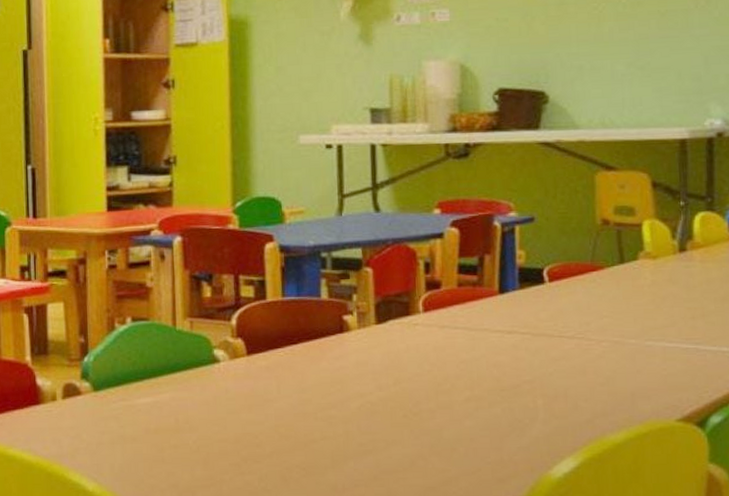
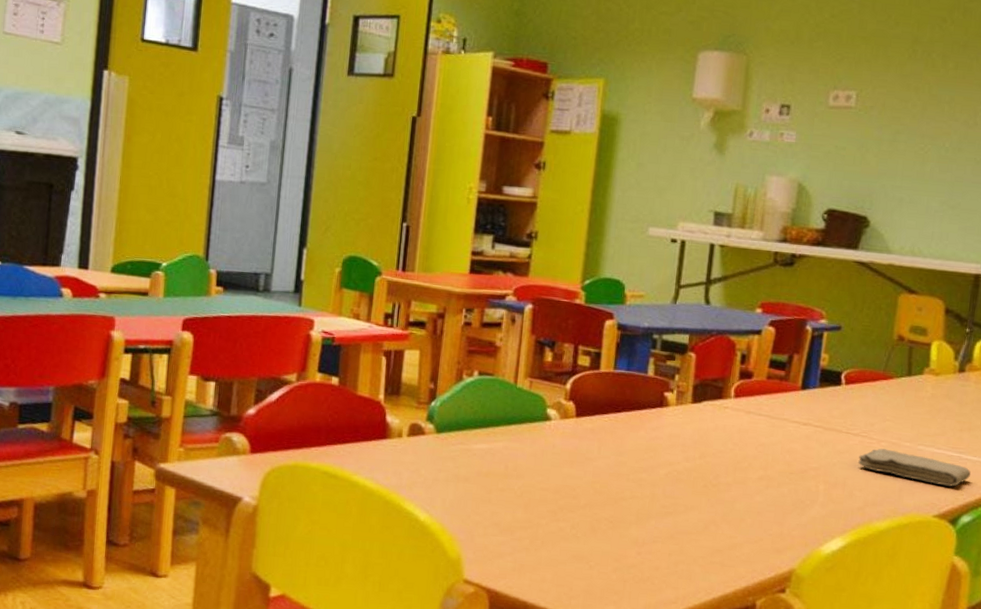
washcloth: none [578,349,713,384] -> present [858,448,971,487]

